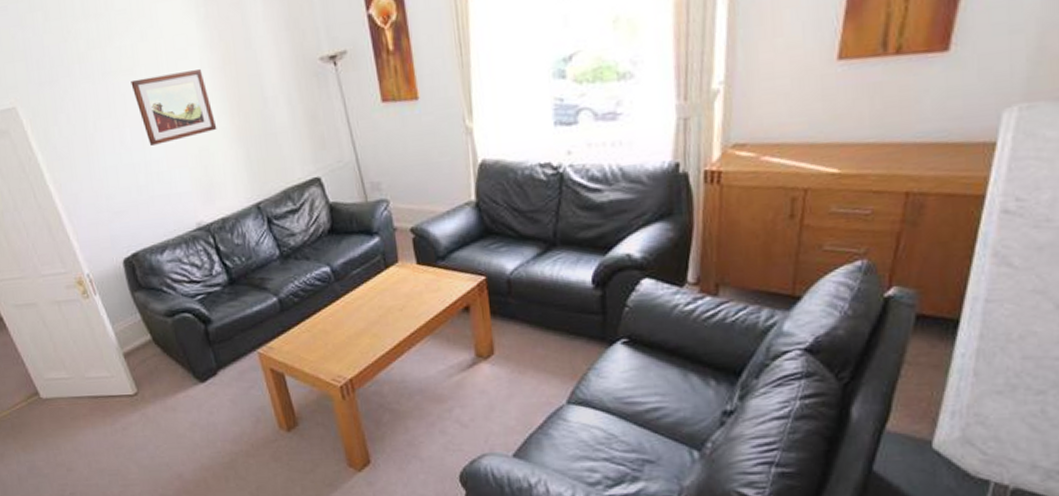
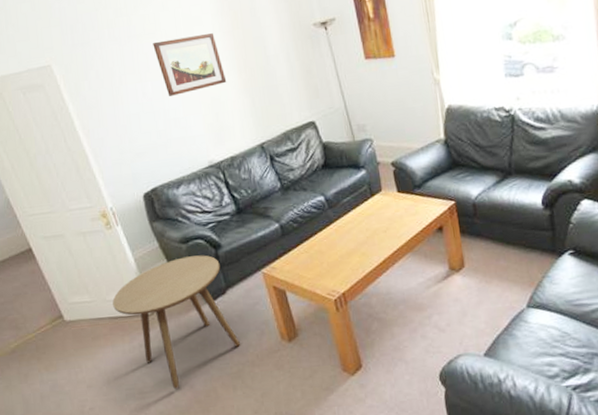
side table: none [92,330,234,477] -> present [112,255,241,389]

